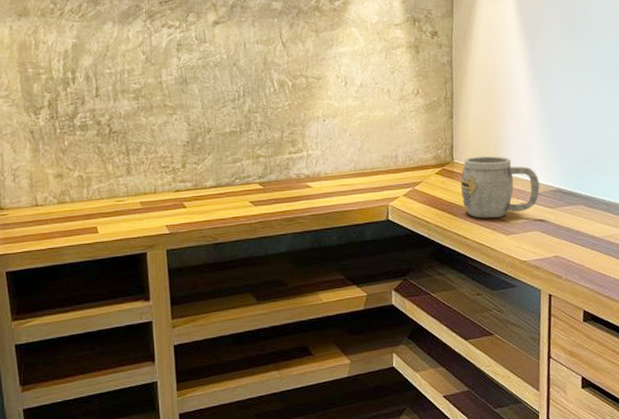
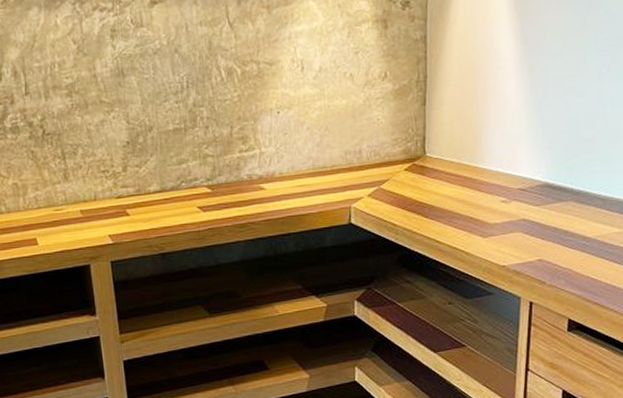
mug: present [460,156,540,219] -> none [432,147,524,220]

